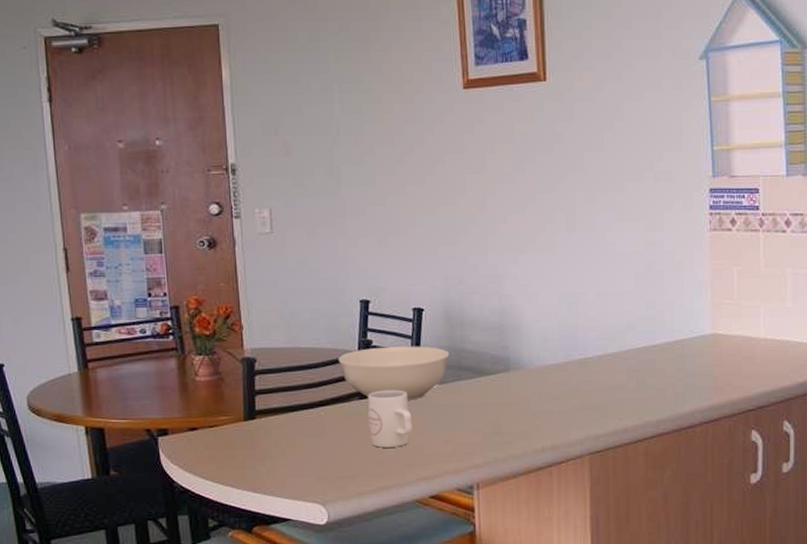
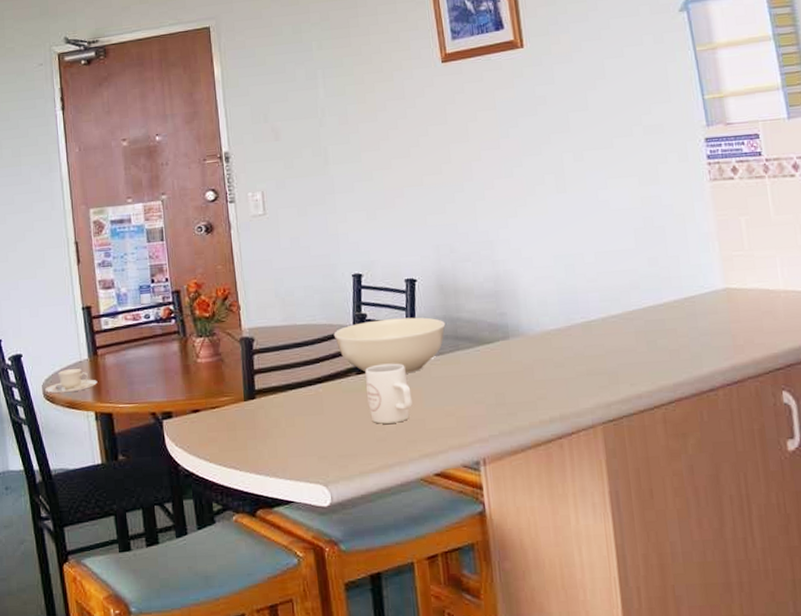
teacup: none [30,382,88,406] -> present [45,369,98,394]

